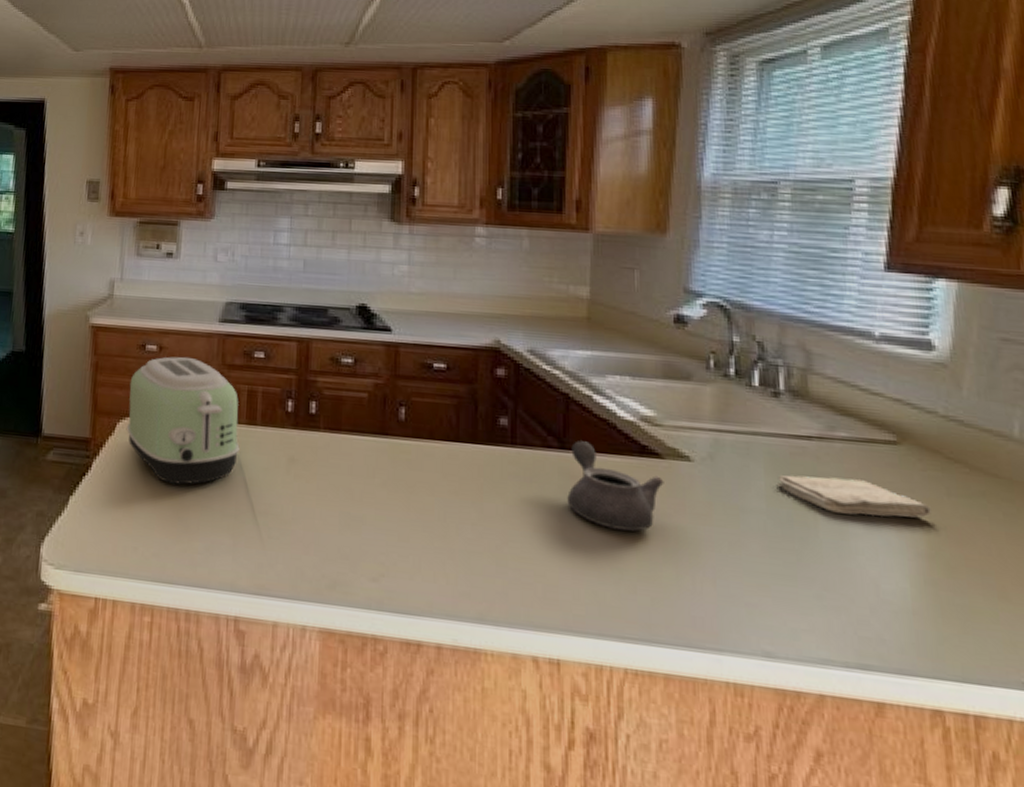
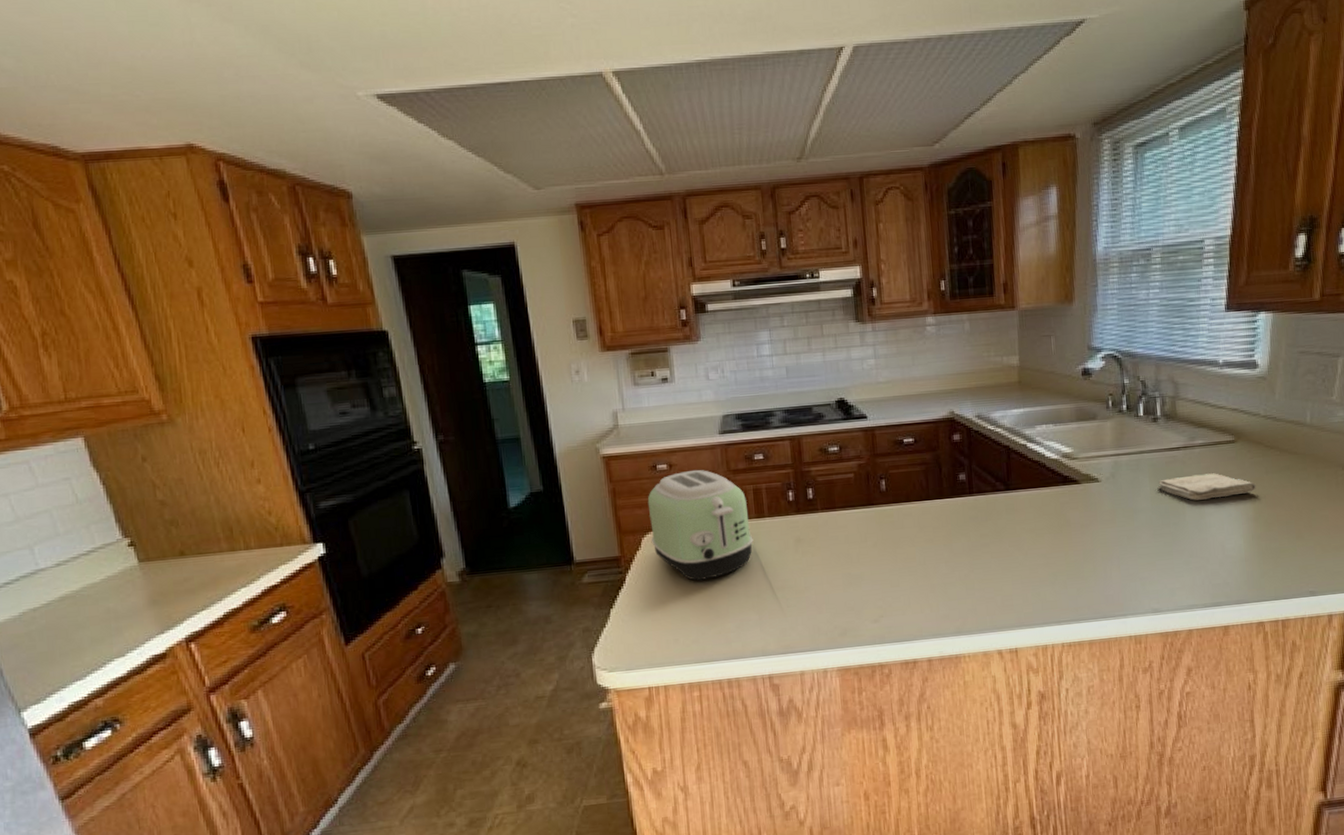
teapot: present [567,441,664,532] -> none [1014,481,1082,544]

